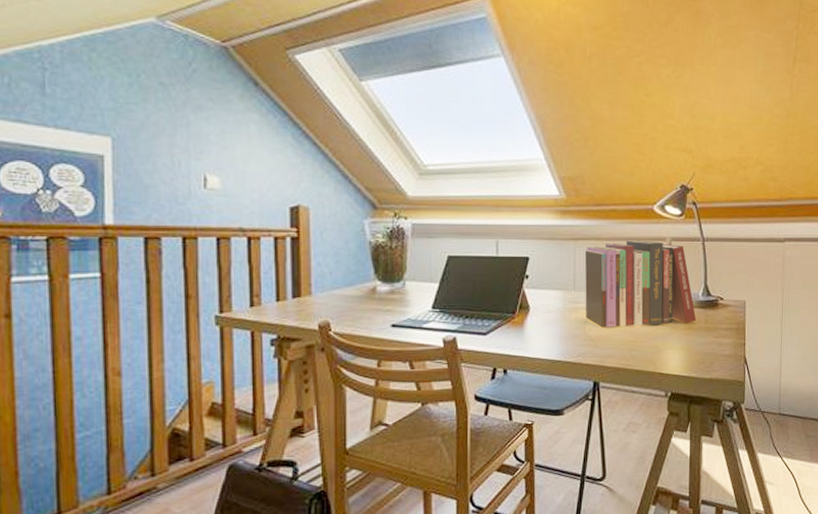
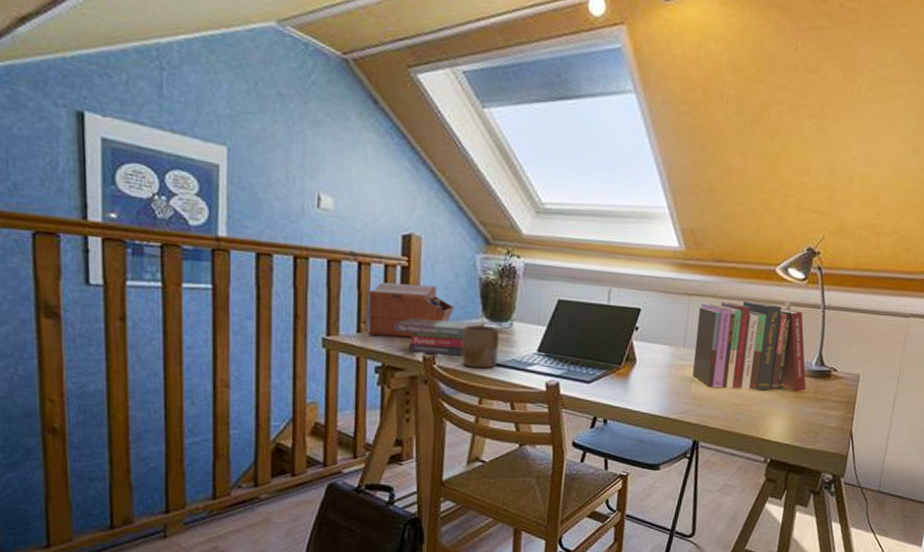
sewing box: none [259,254,346,309] -> present [367,282,454,338]
books: none [287,286,374,321] -> present [394,318,481,356]
mug: none [356,288,394,331] -> present [461,325,500,369]

